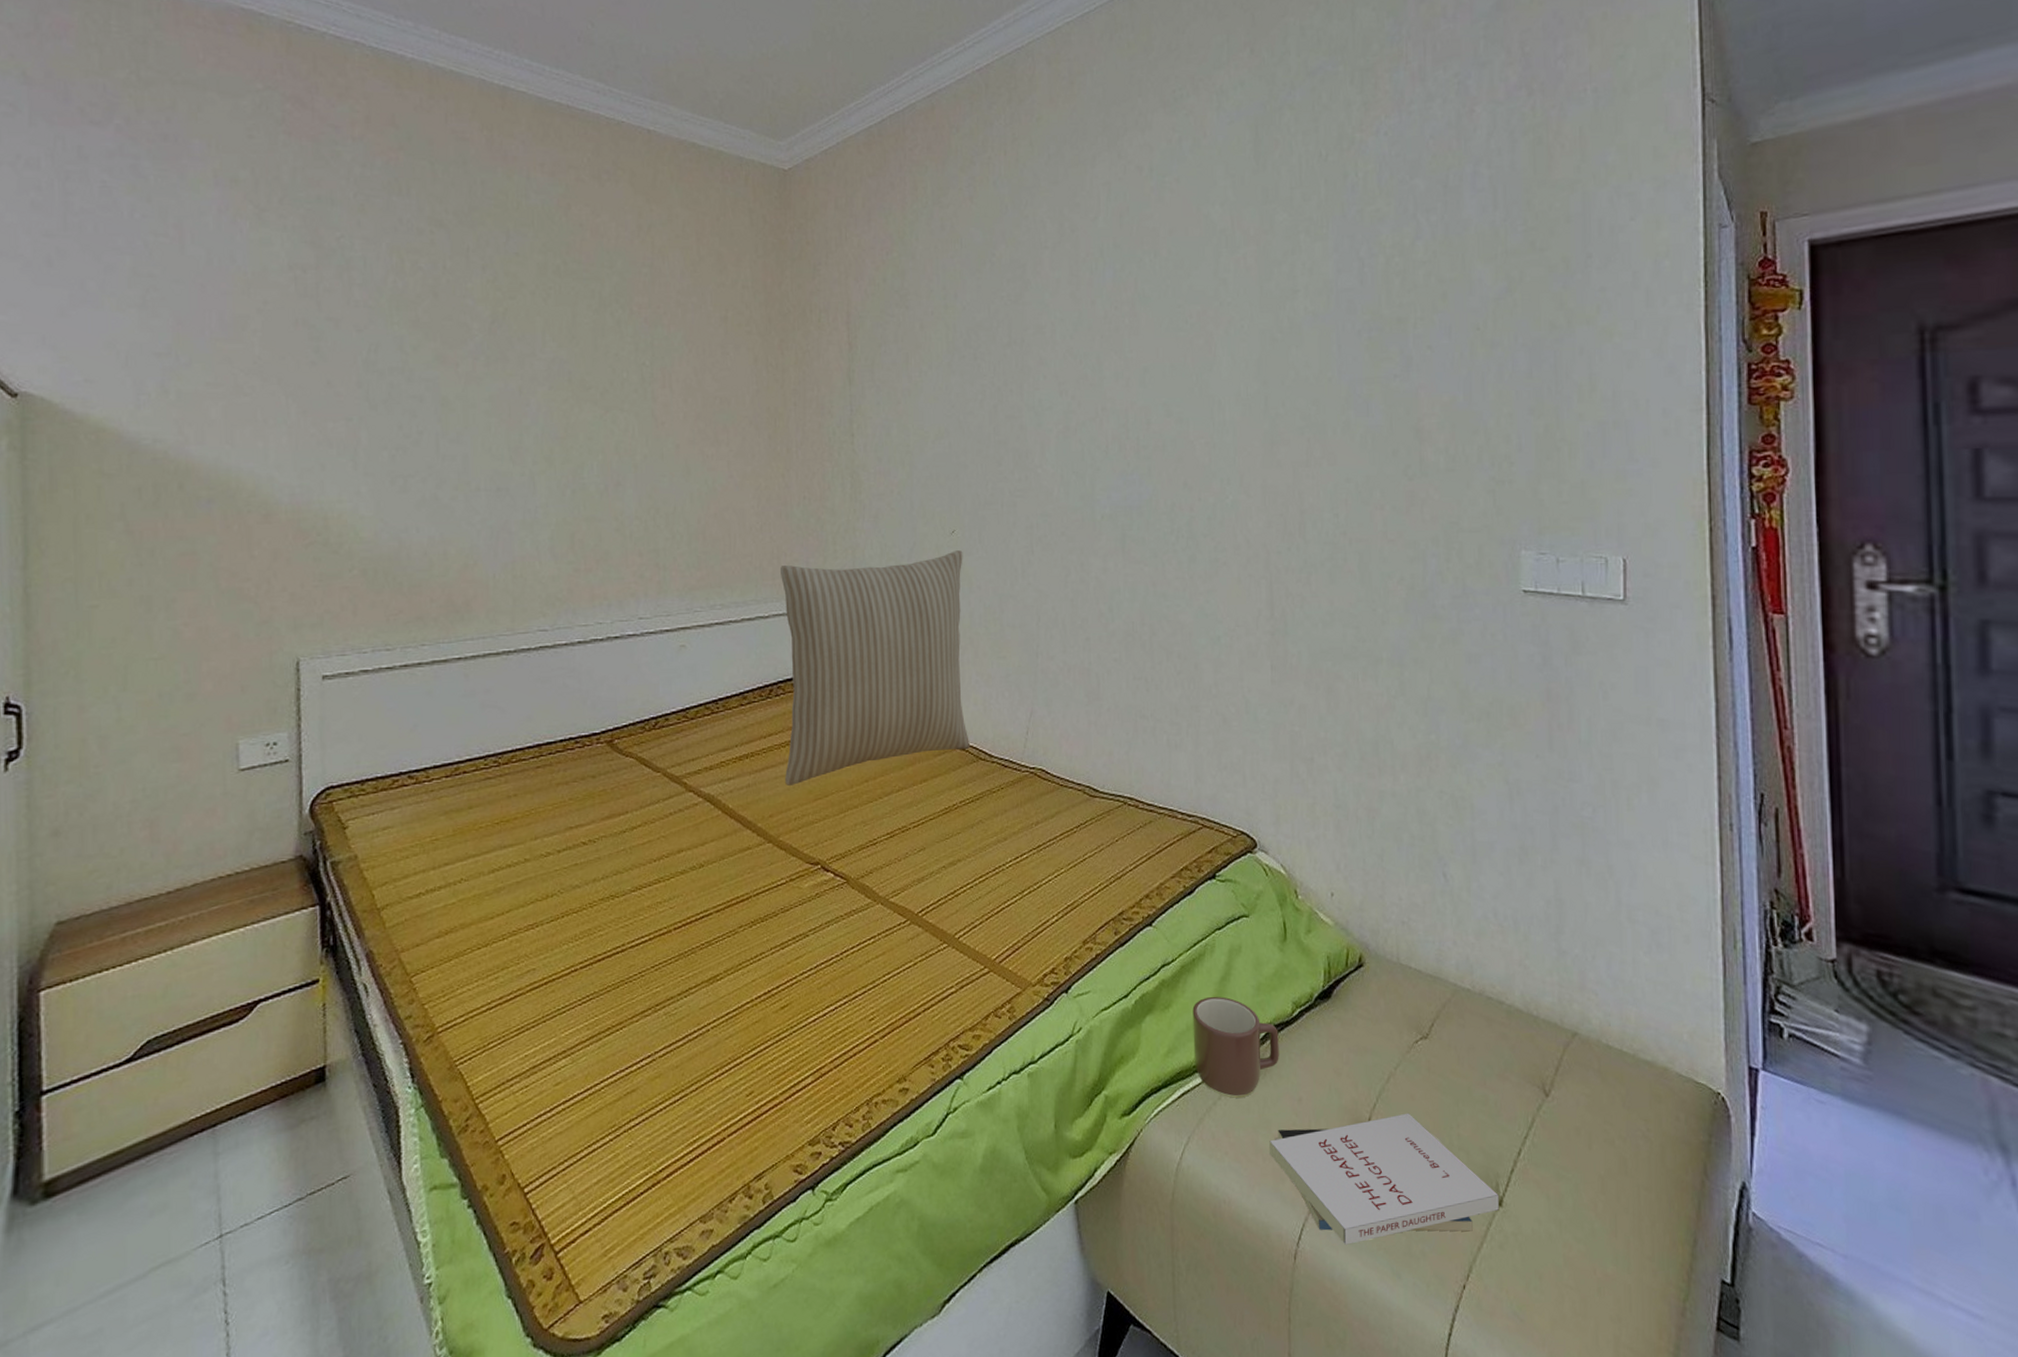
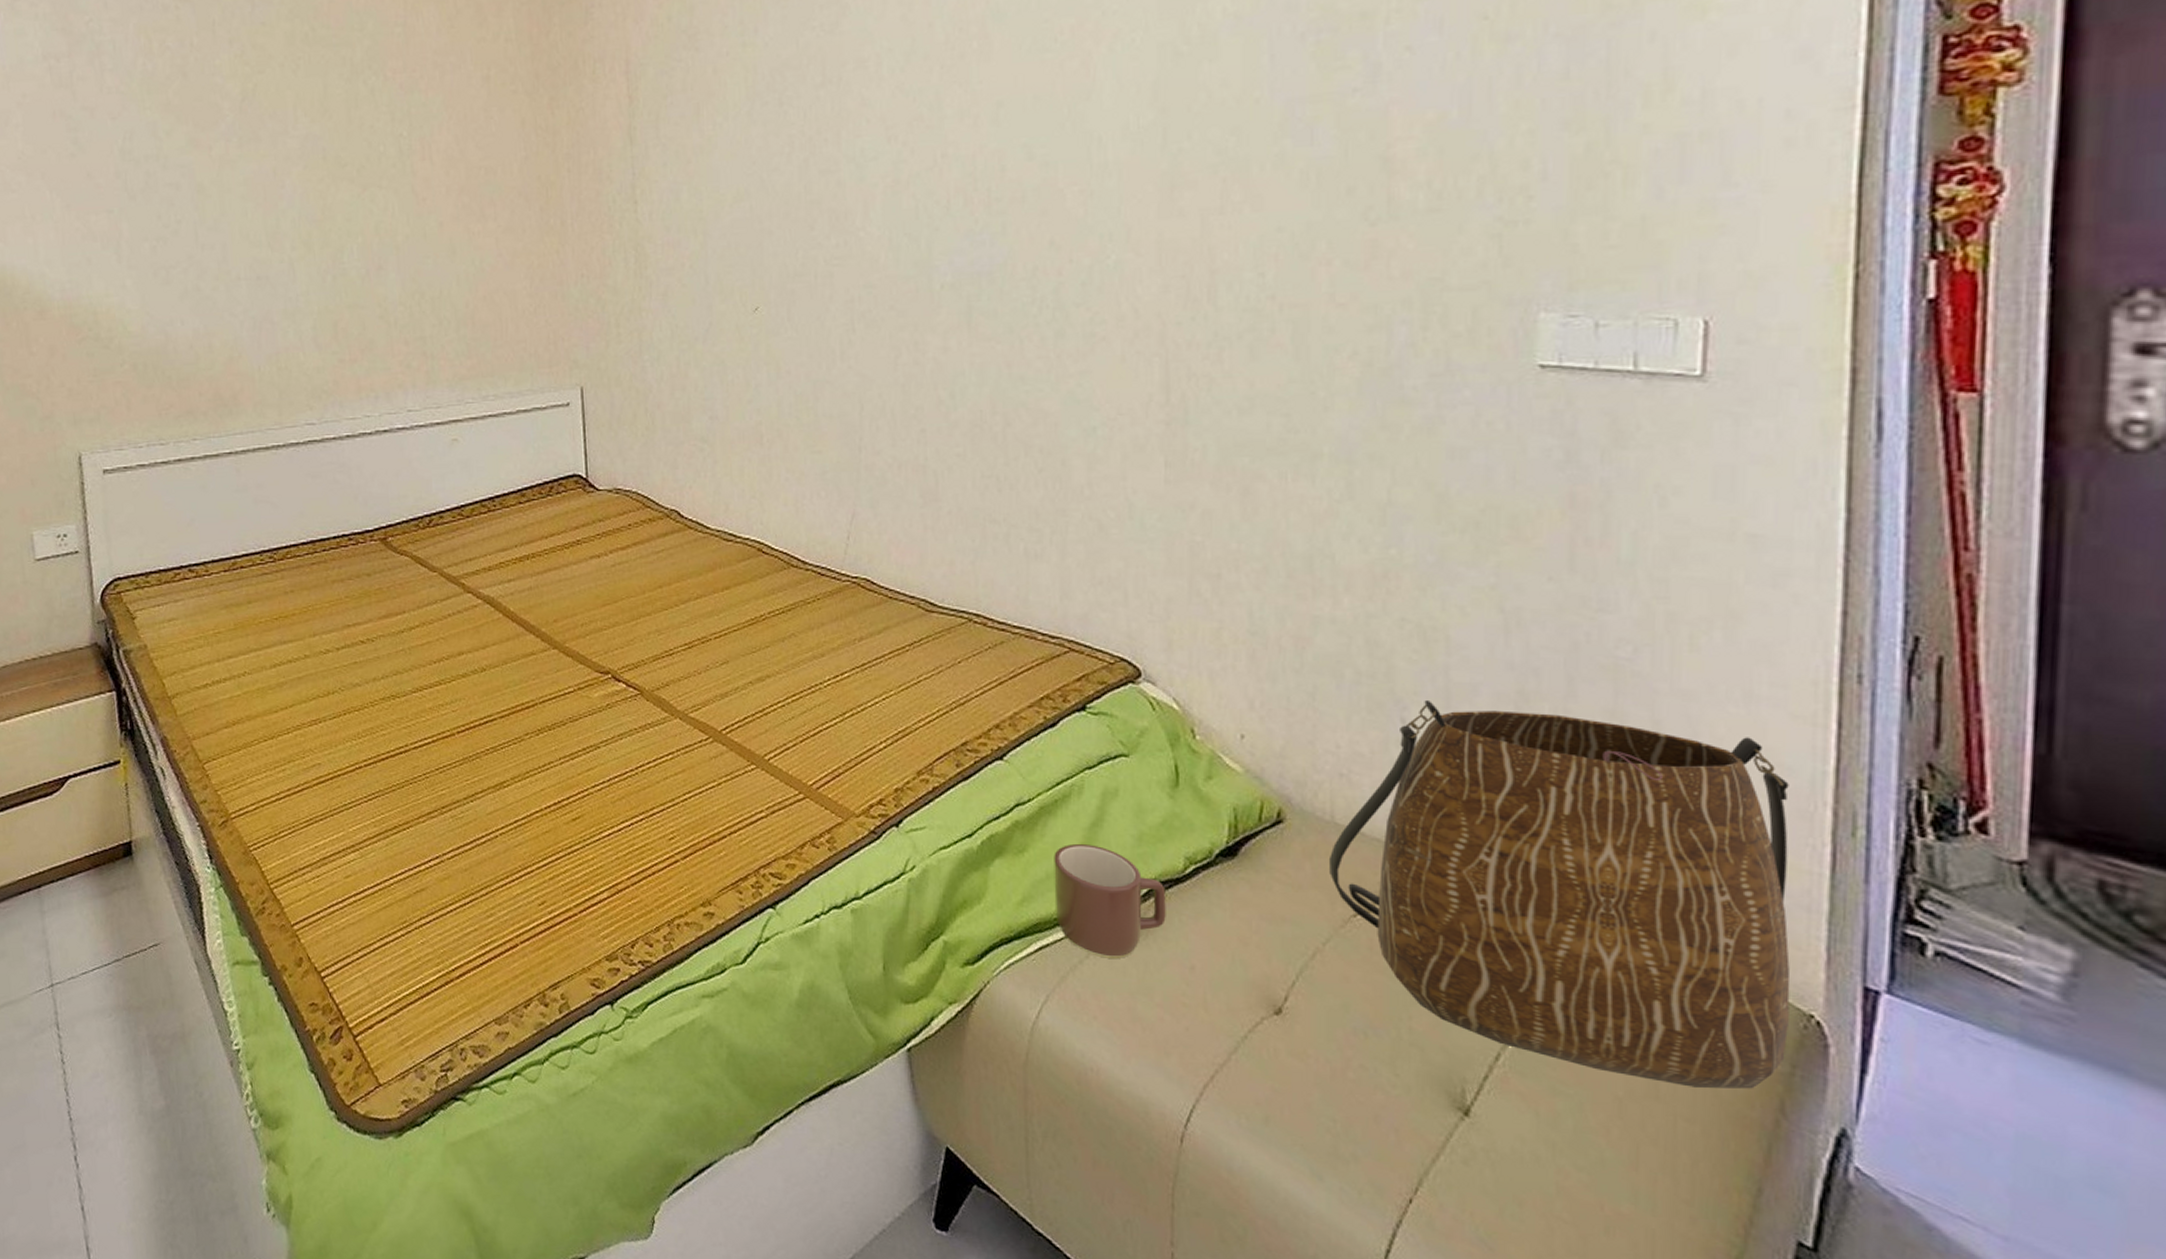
pillow: present [780,550,970,786] -> none [558,330,779,589]
books: present [1269,1113,1499,1245] -> none [1151,996,1464,1140]
tote bag: none [1397,856,1705,1161] -> present [1330,699,1791,1089]

